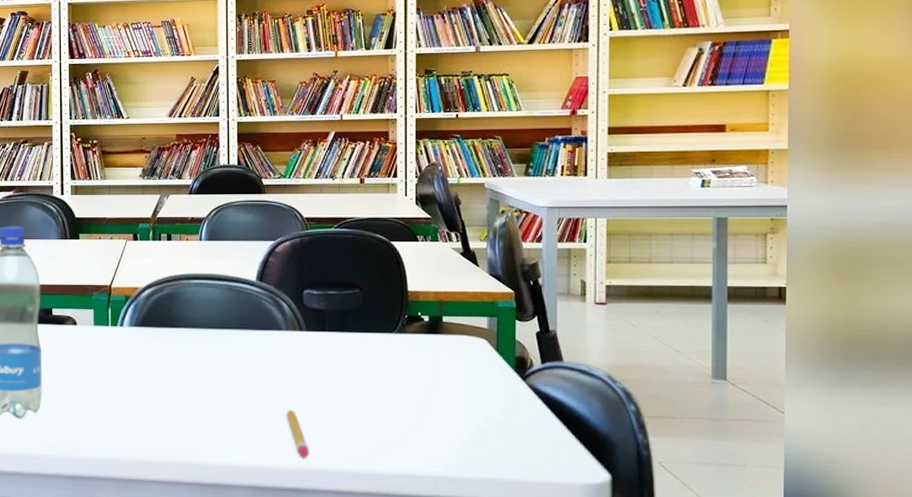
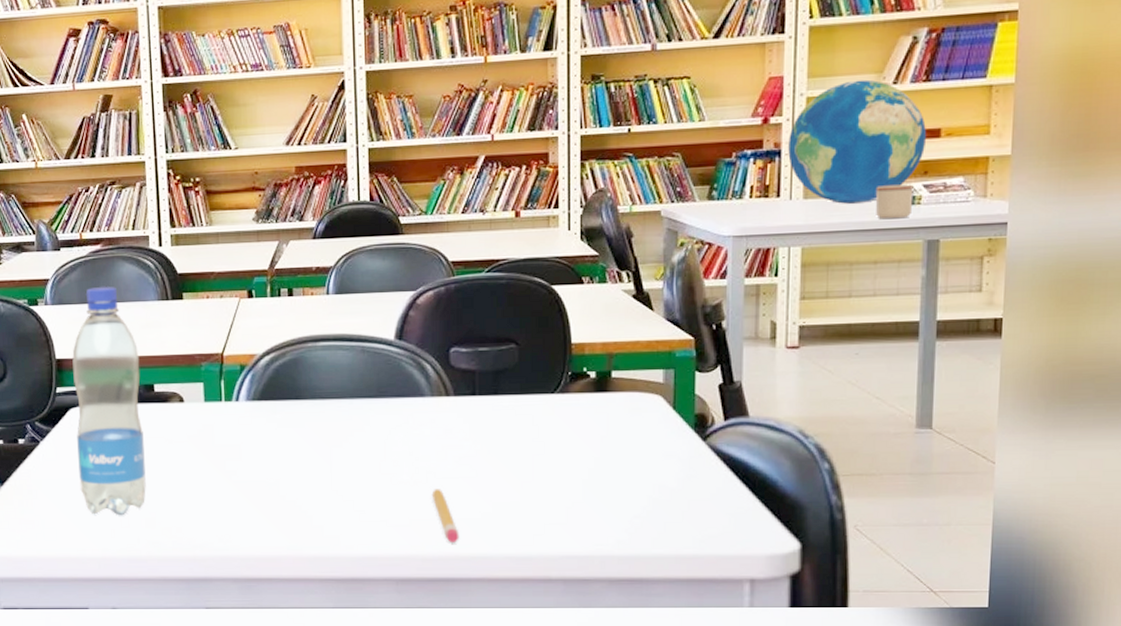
globe: none [593,82,714,184] -> present [788,79,927,204]
mug: none [670,170,703,199] -> present [875,184,914,220]

